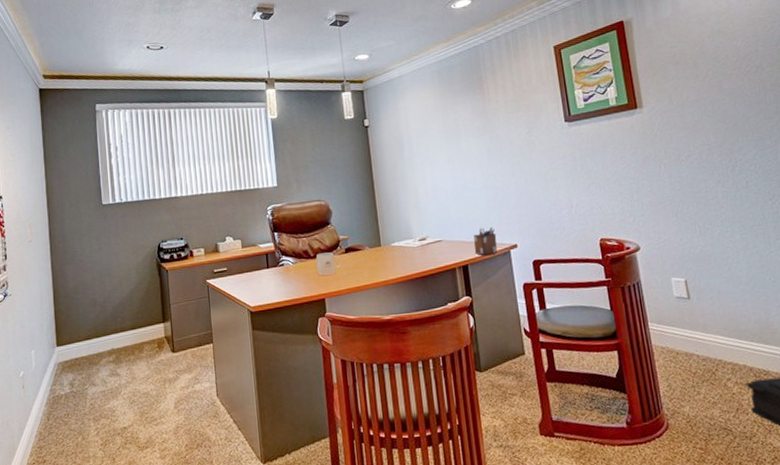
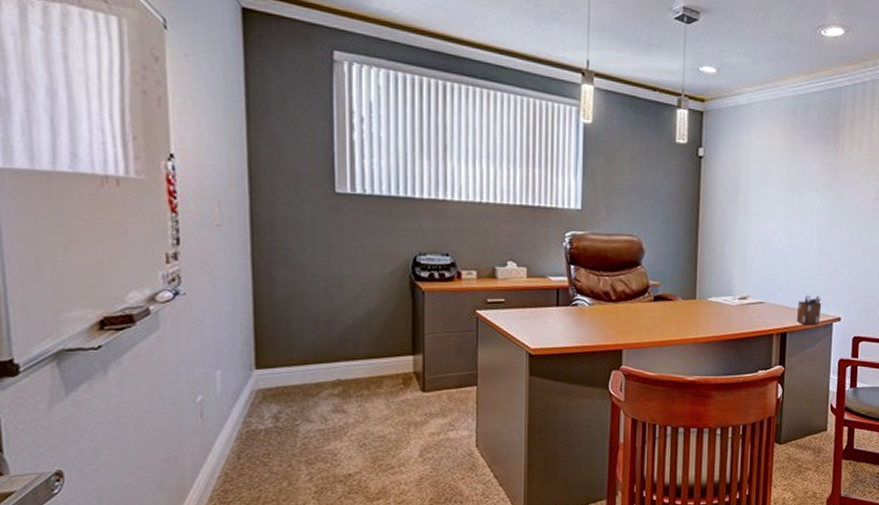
mug: present [315,252,342,277] -> none [617,297,648,325]

